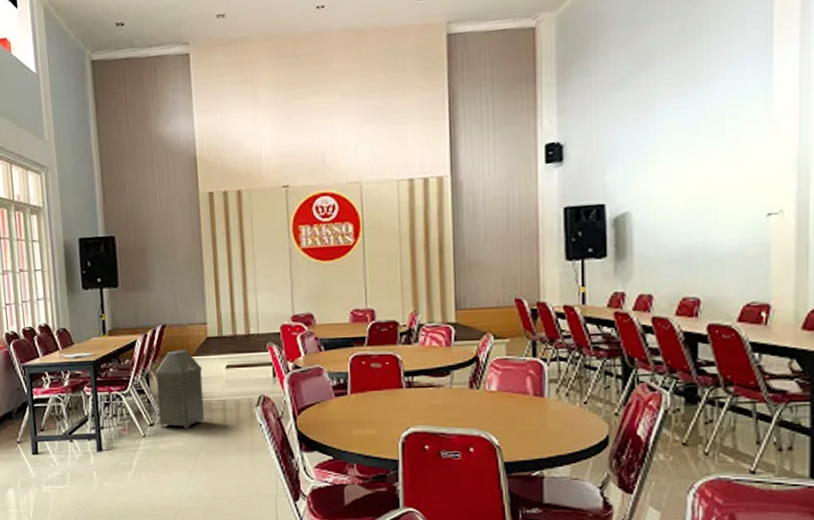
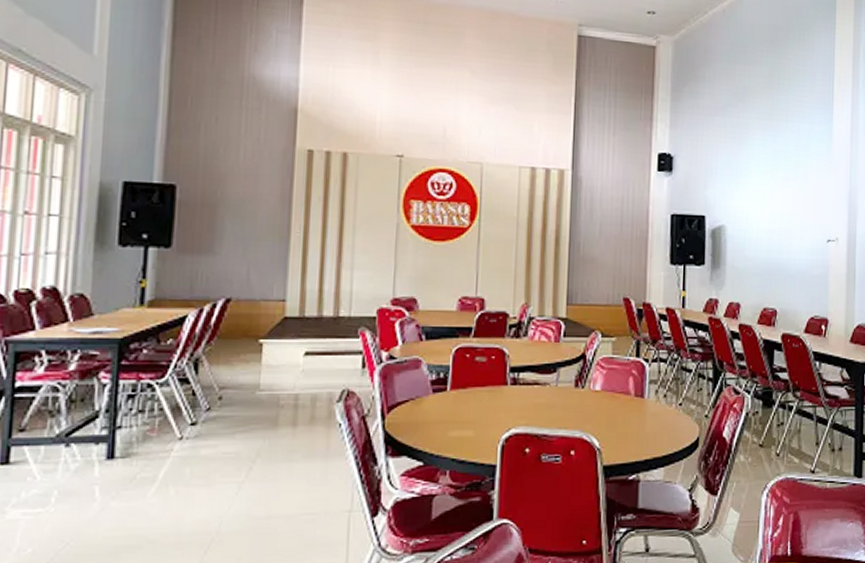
trash can: present [155,349,205,429] -> none [204,330,274,429]

